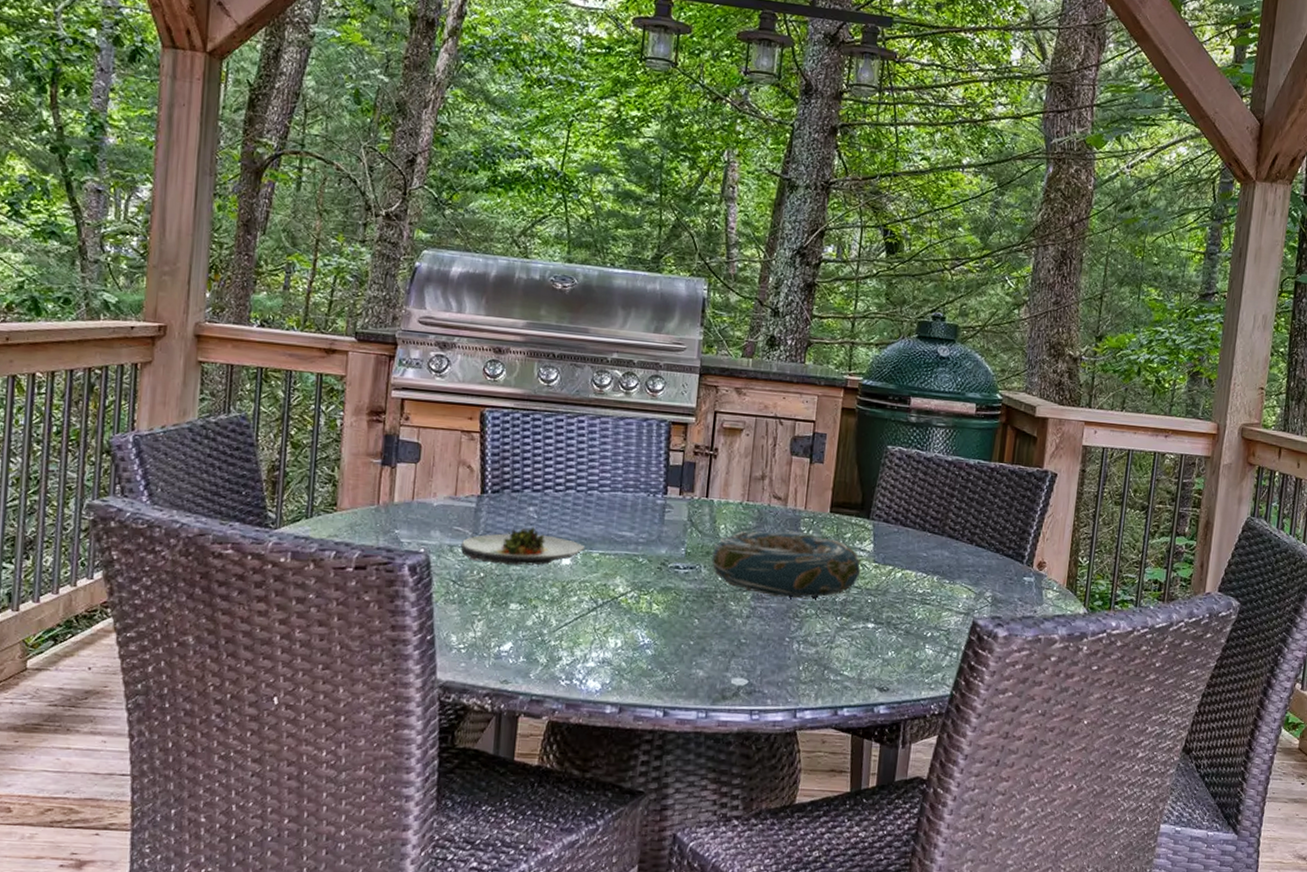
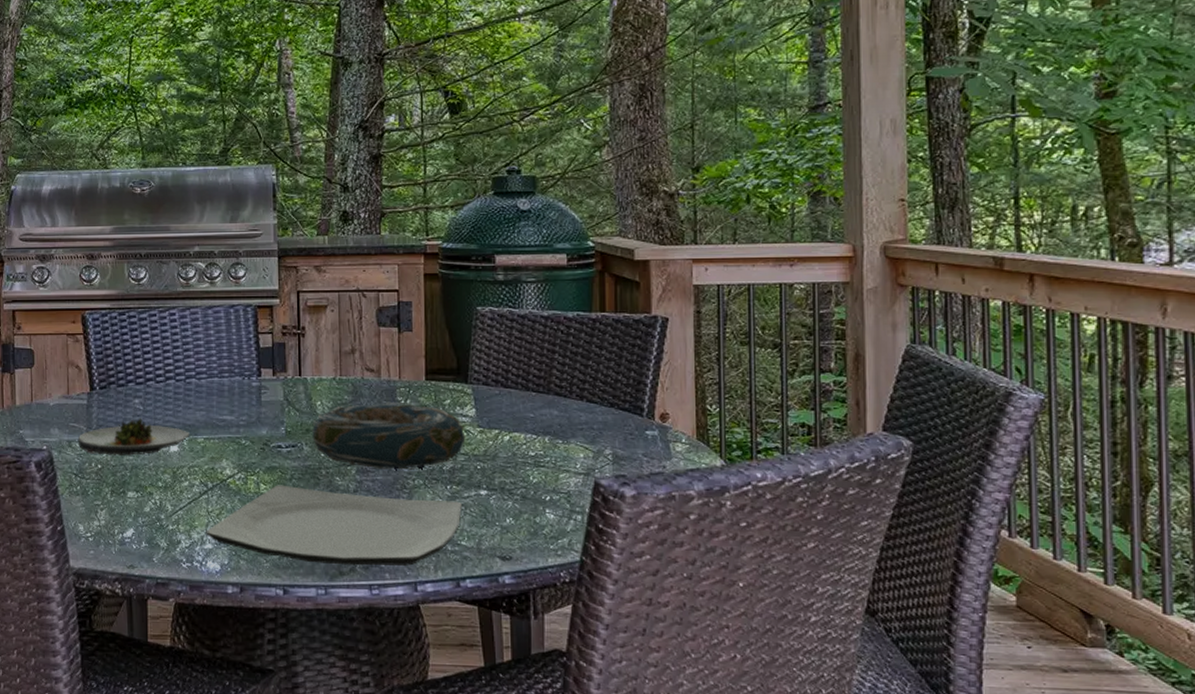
plate: none [589,606,849,693] -> present [206,485,462,567]

